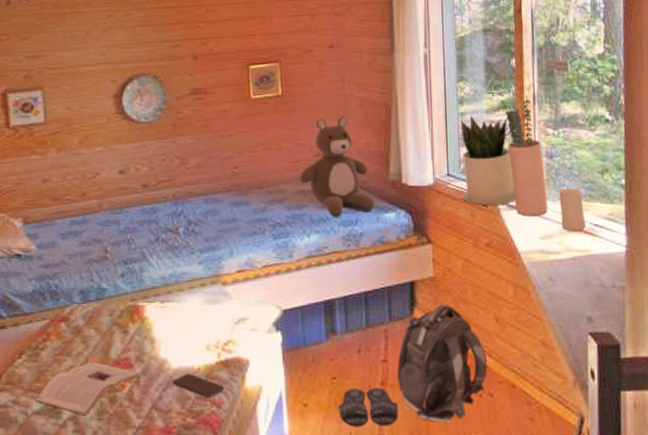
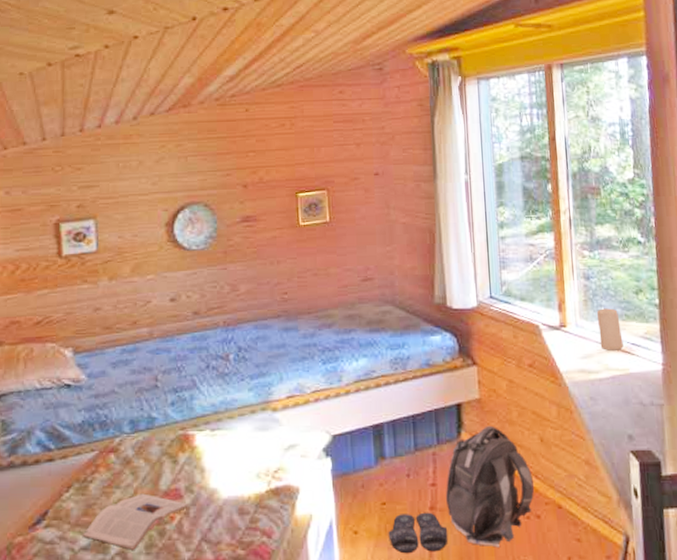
smartphone: present [171,373,225,397] -> none [221,502,275,527]
teddy bear: present [299,116,374,217] -> none [347,241,420,341]
planter: present [460,115,515,206] -> none [501,239,556,328]
vase: present [500,94,548,217] -> none [538,218,587,337]

